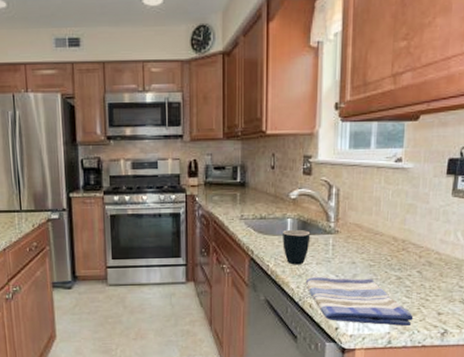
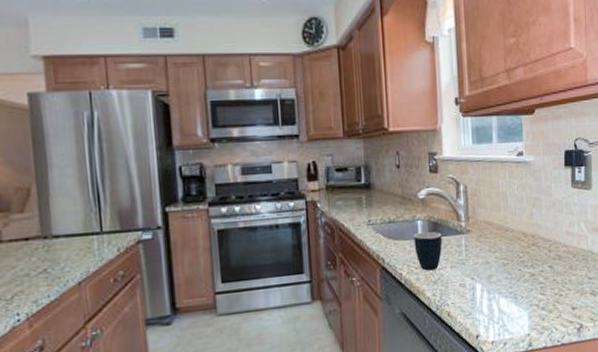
dish towel: present [305,277,414,326] -> none [441,278,550,329]

